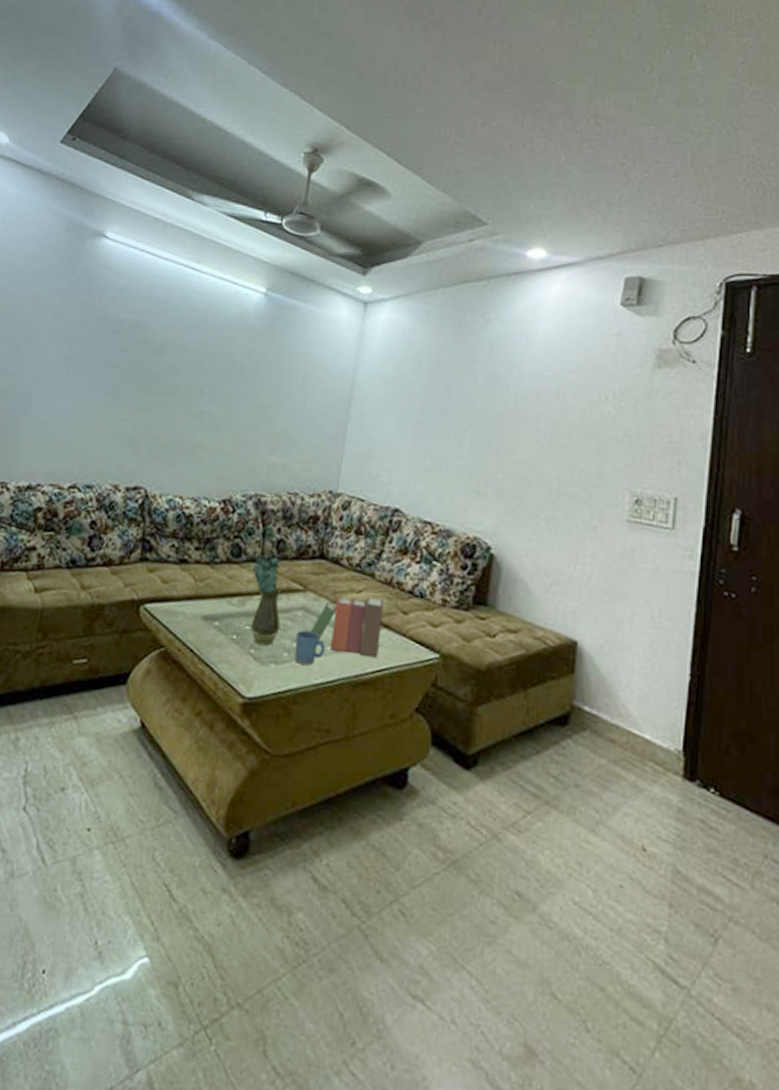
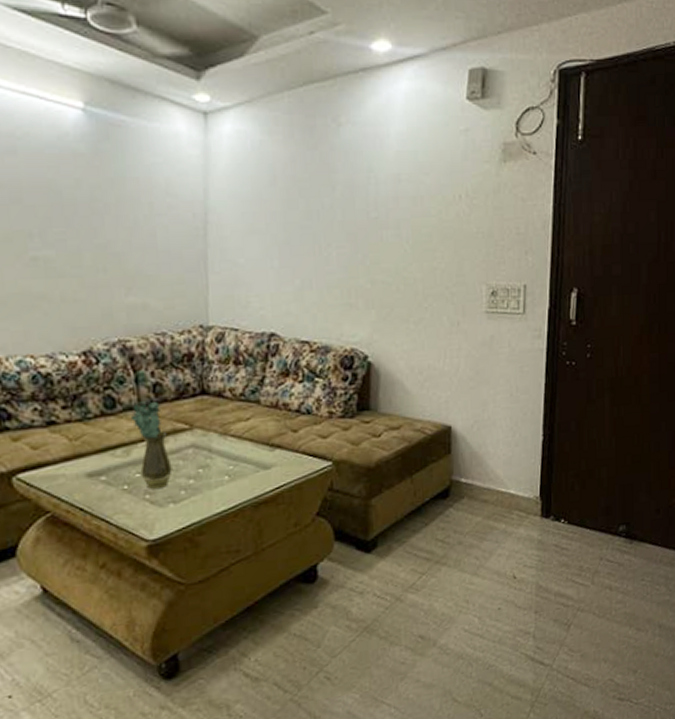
mug: present [294,630,326,666] -> none [190,465,223,499]
books: present [310,596,384,658] -> none [203,422,275,479]

